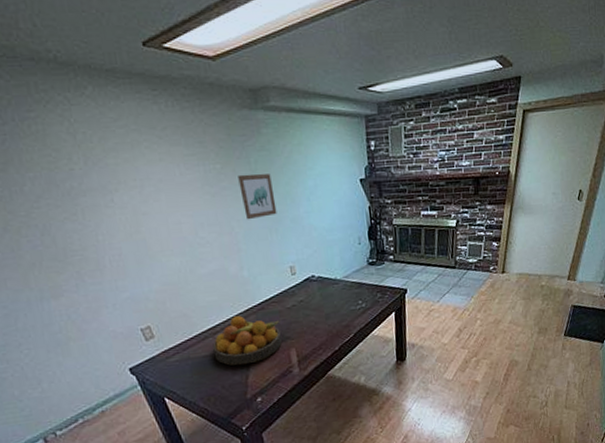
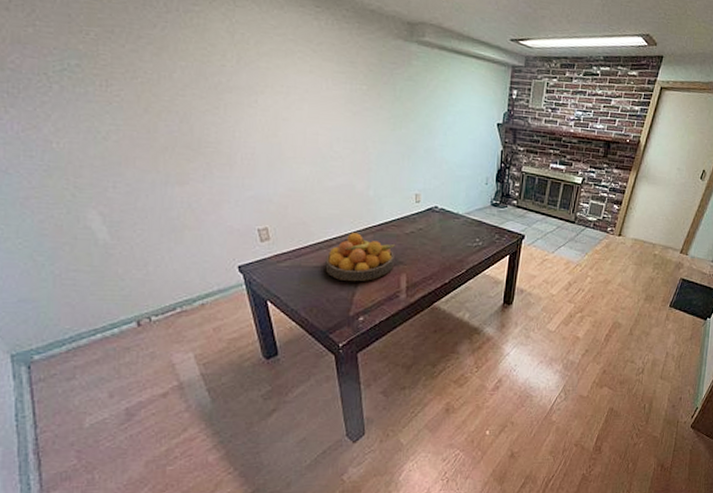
wall art: present [238,174,277,220] -> none [381,99,414,143]

